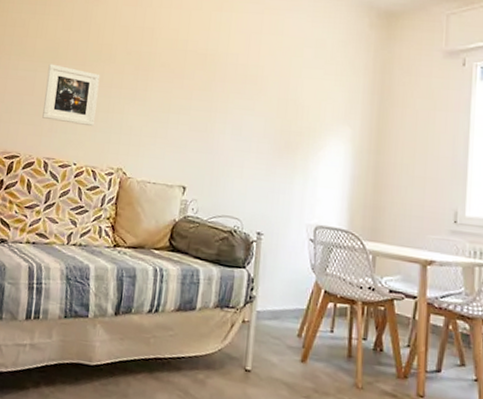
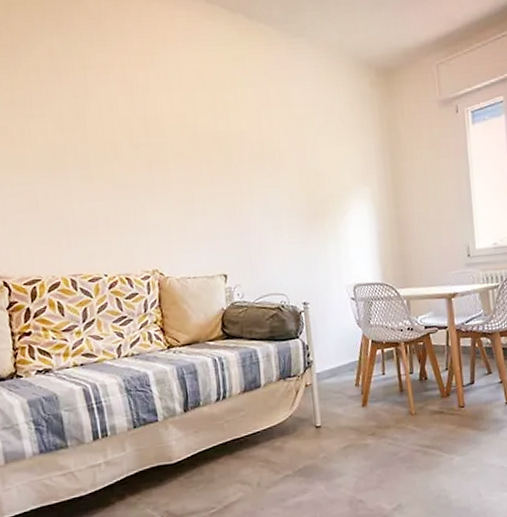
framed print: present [42,64,100,127] -> none [48,172,117,234]

